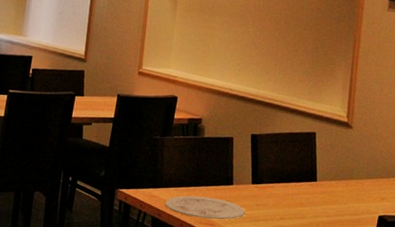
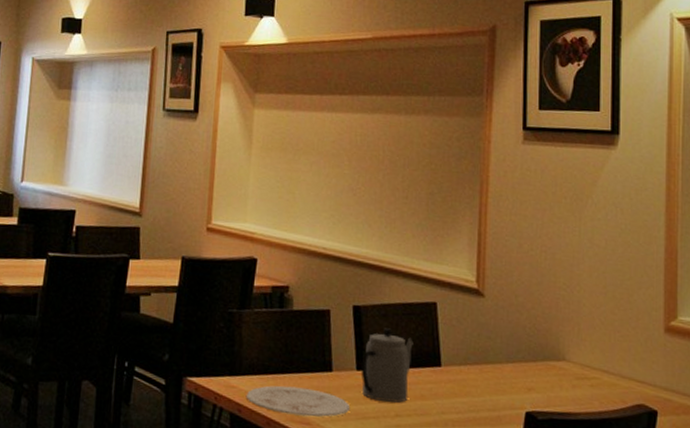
teapot: none [255,152,297,209] -> present [361,328,413,403]

